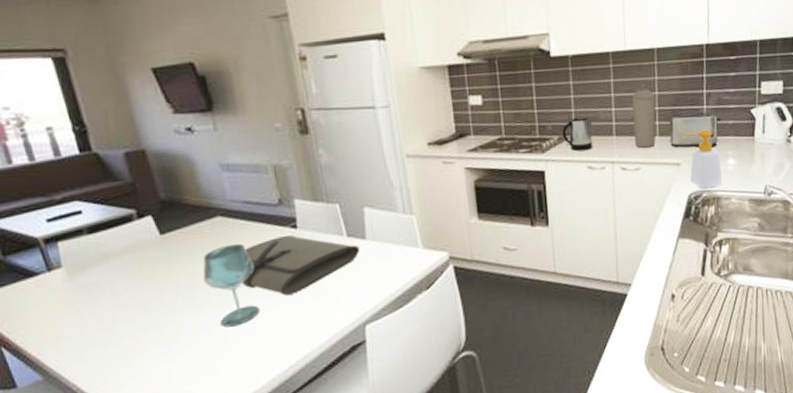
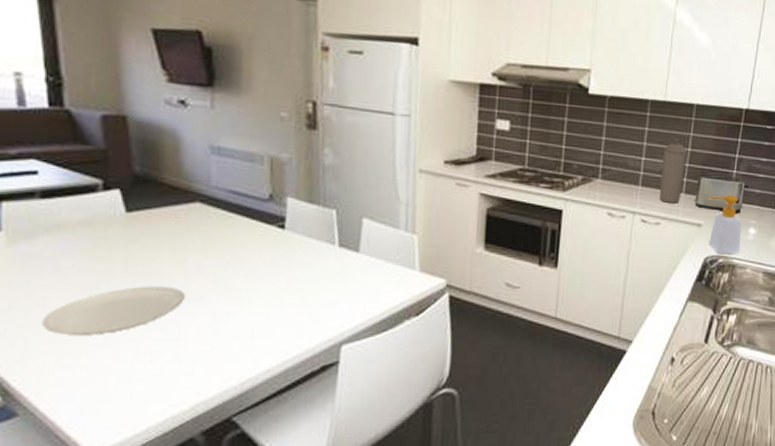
plate: none [109,294,223,350] -> present [42,286,185,335]
wine glass: present [203,243,260,327] -> none [167,235,229,326]
tool roll: present [241,235,360,295] -> none [210,235,351,300]
kettle: present [561,116,593,152] -> none [586,160,620,197]

